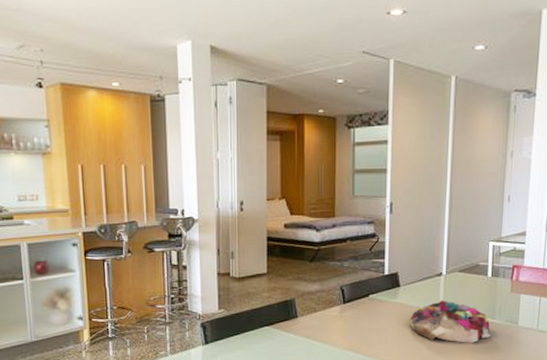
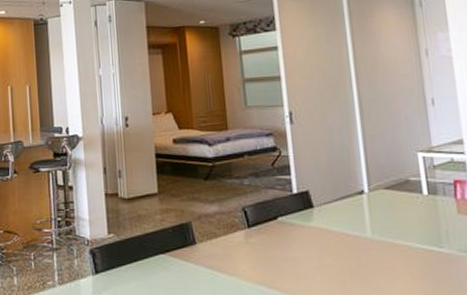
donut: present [409,300,492,343] -> none [331,223,443,278]

